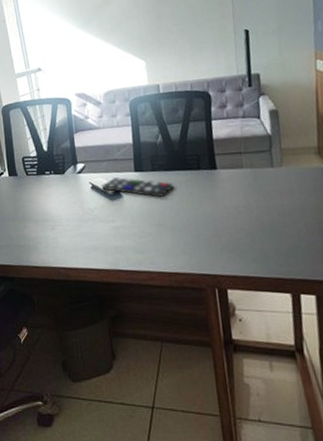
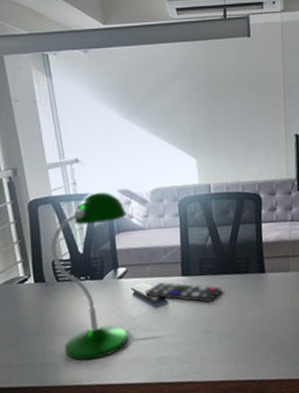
desk lamp: none [20,94,88,246] -> present [50,190,129,361]

